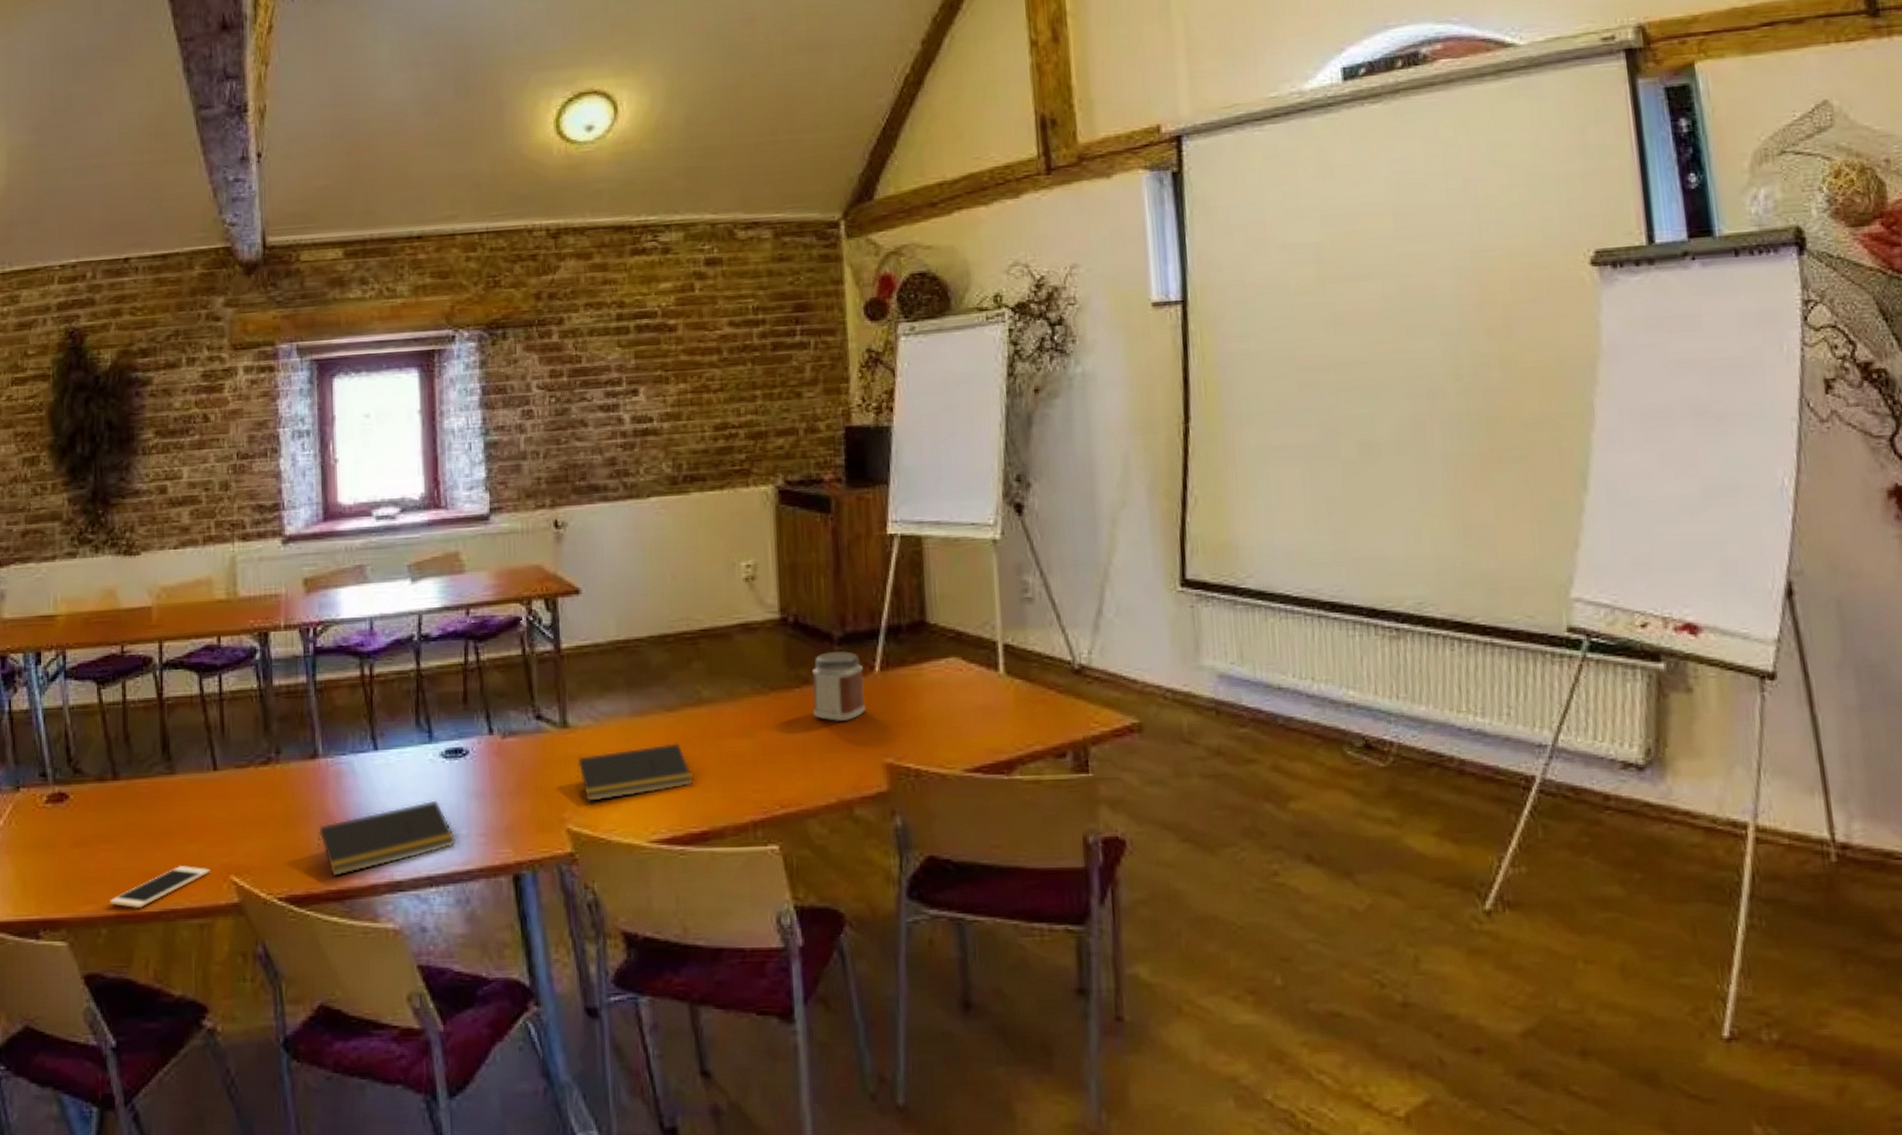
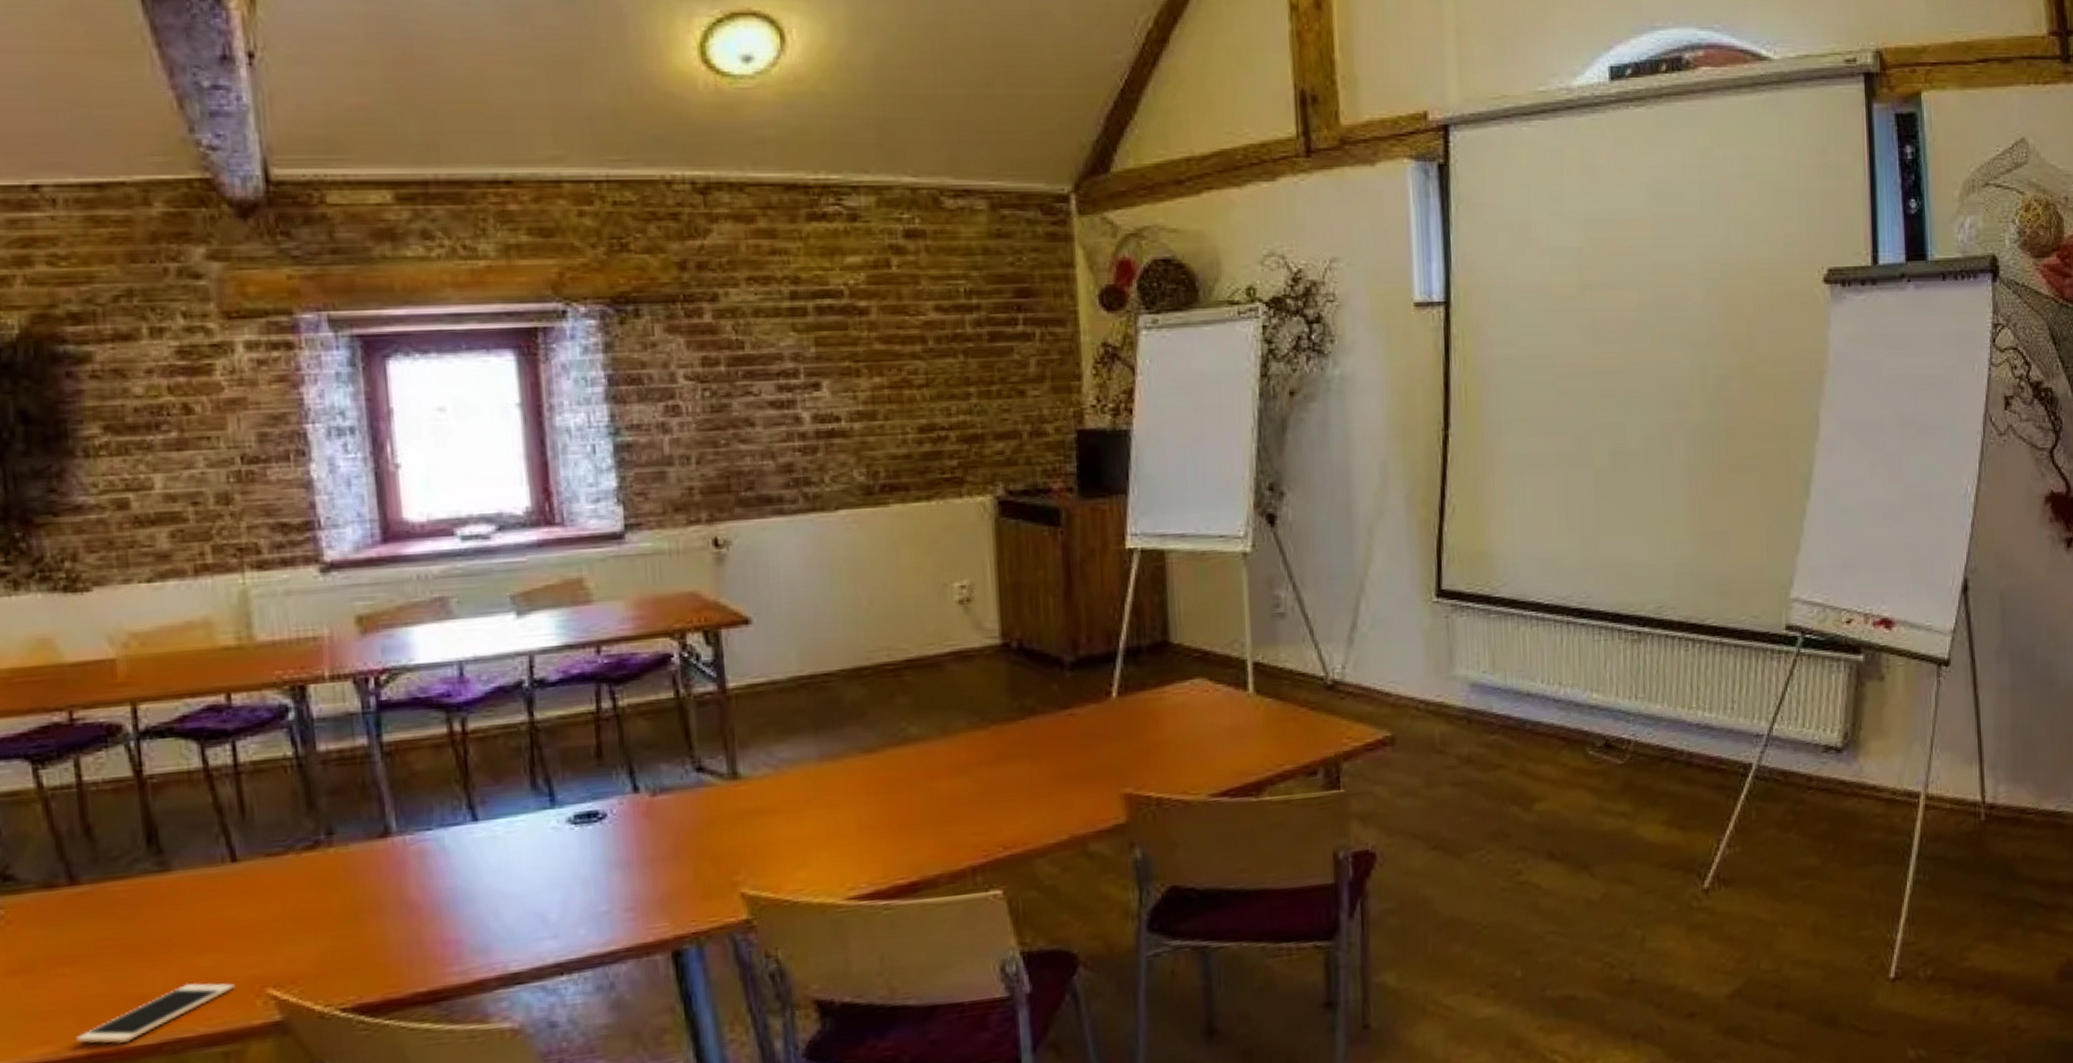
notepad: present [317,800,457,877] -> none [395,874,594,977]
notepad: present [577,743,693,803] -> none [752,788,899,862]
jar: present [811,651,865,721] -> none [1039,677,1101,753]

